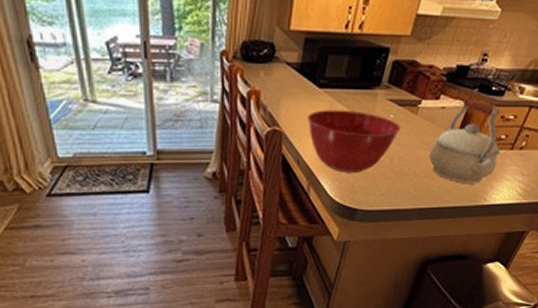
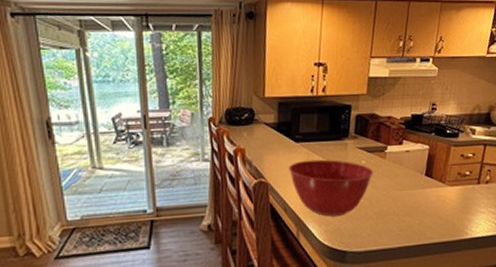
kettle: present [429,97,500,184] -> none [404,140,469,220]

